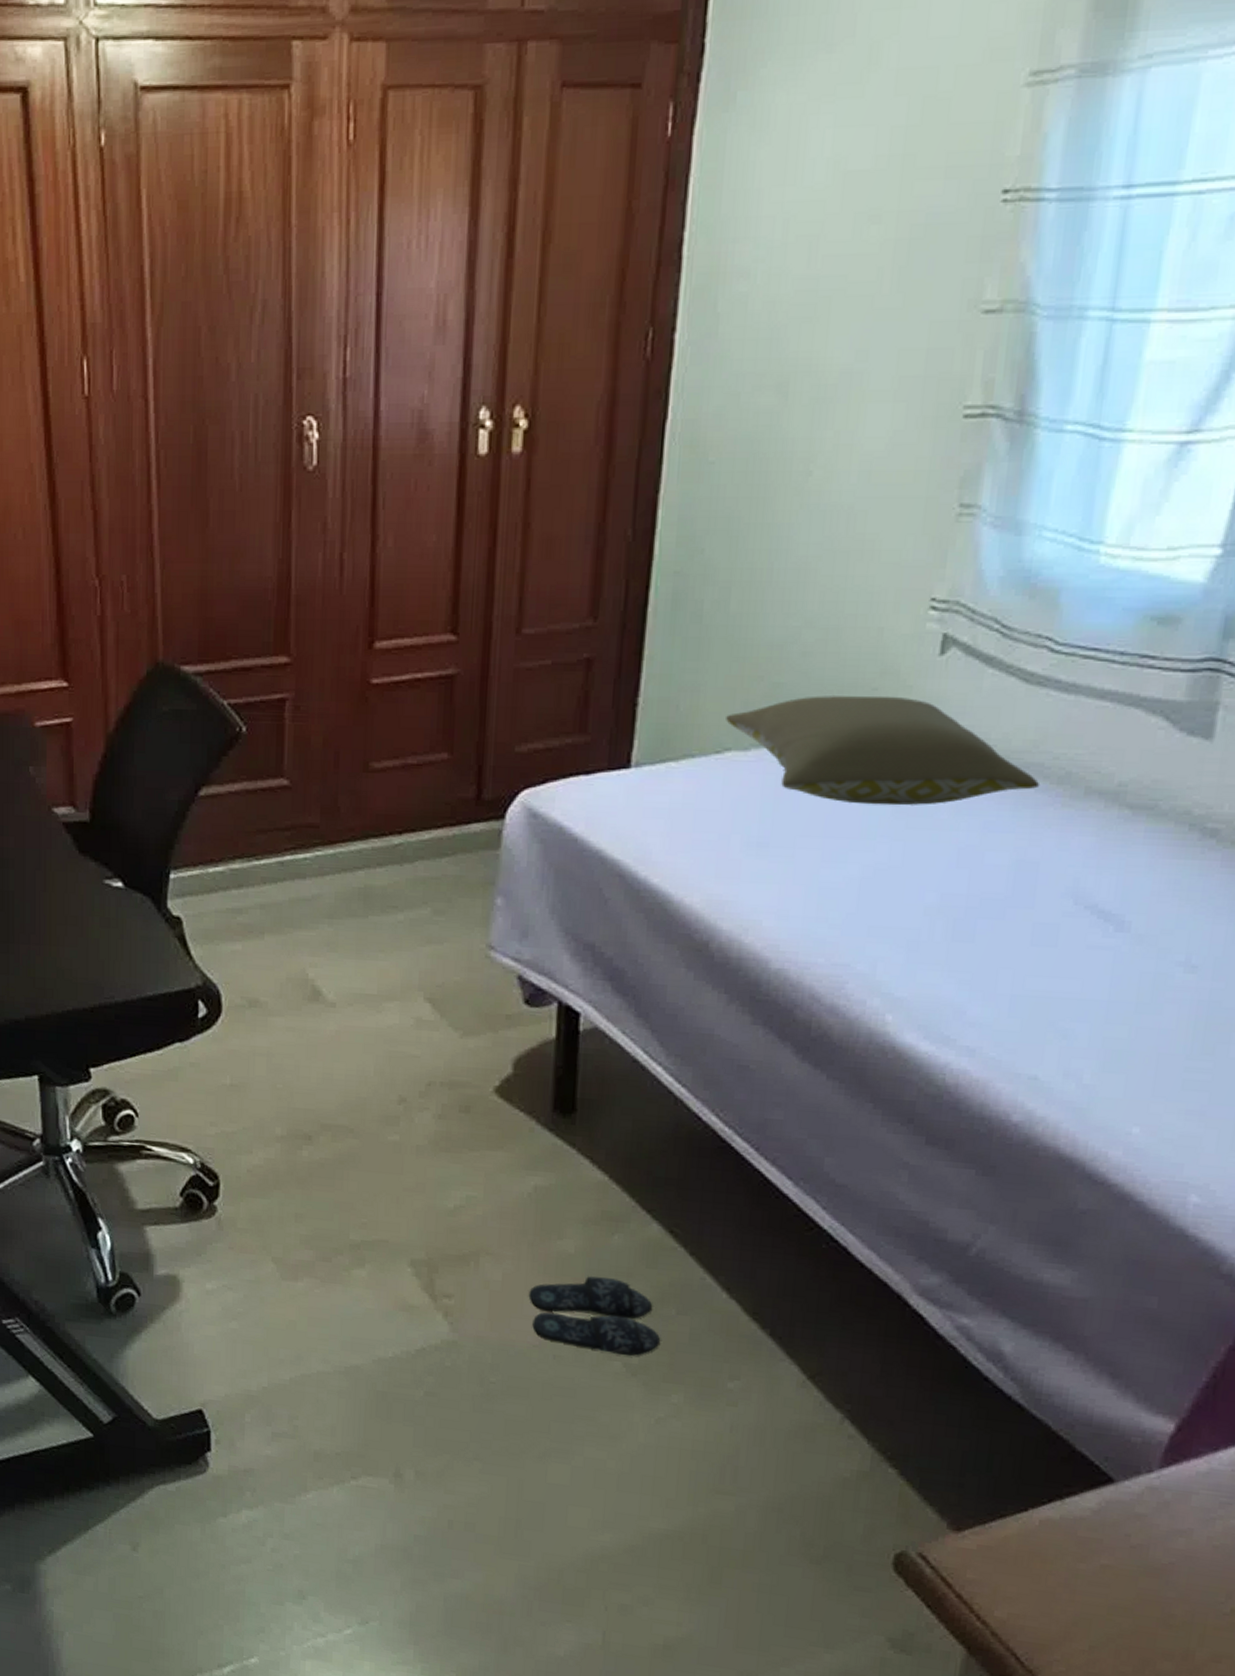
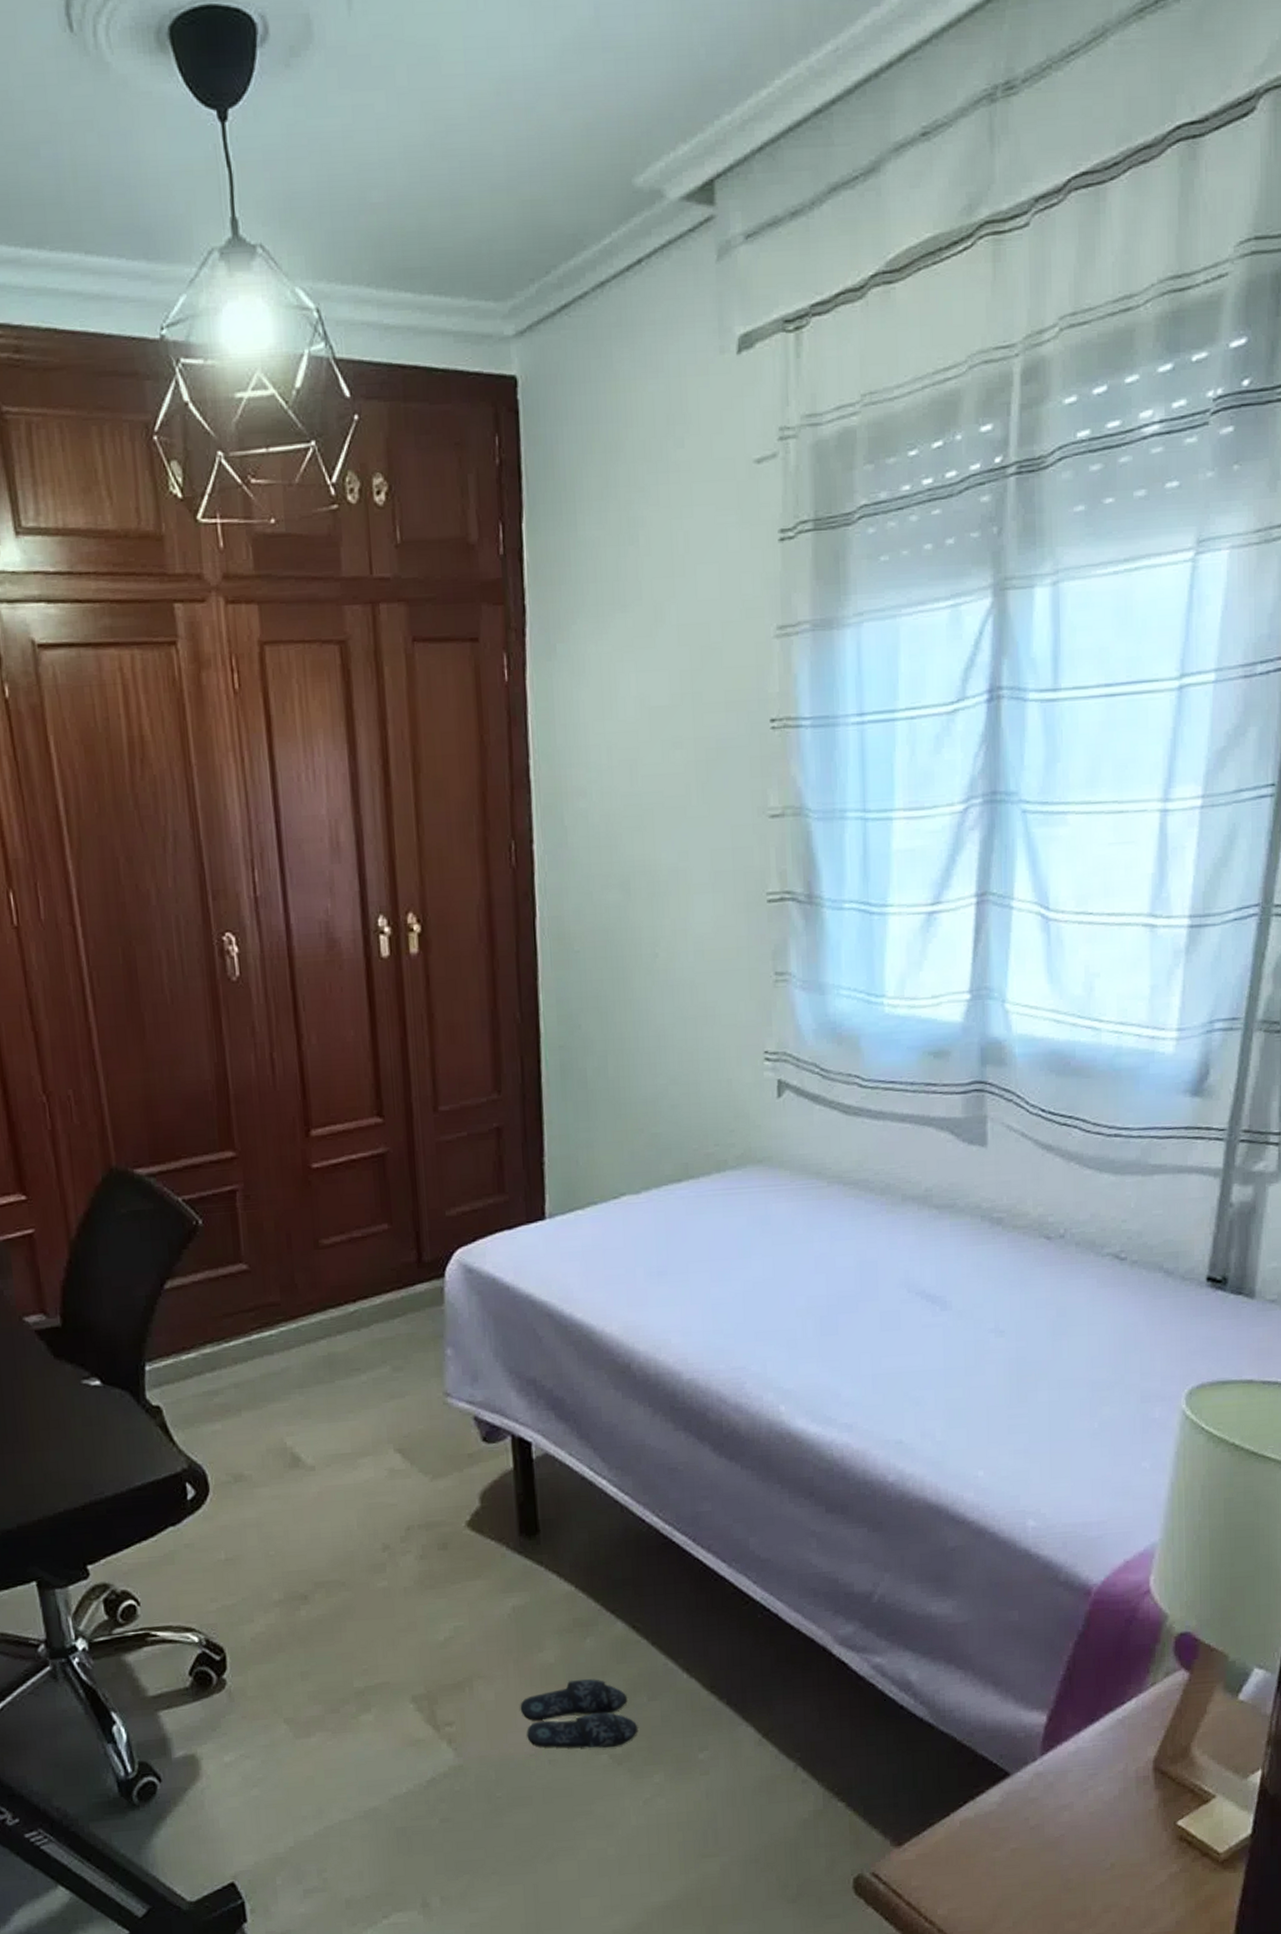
pillow: present [726,695,1040,806] -> none [618,1135,868,1229]

